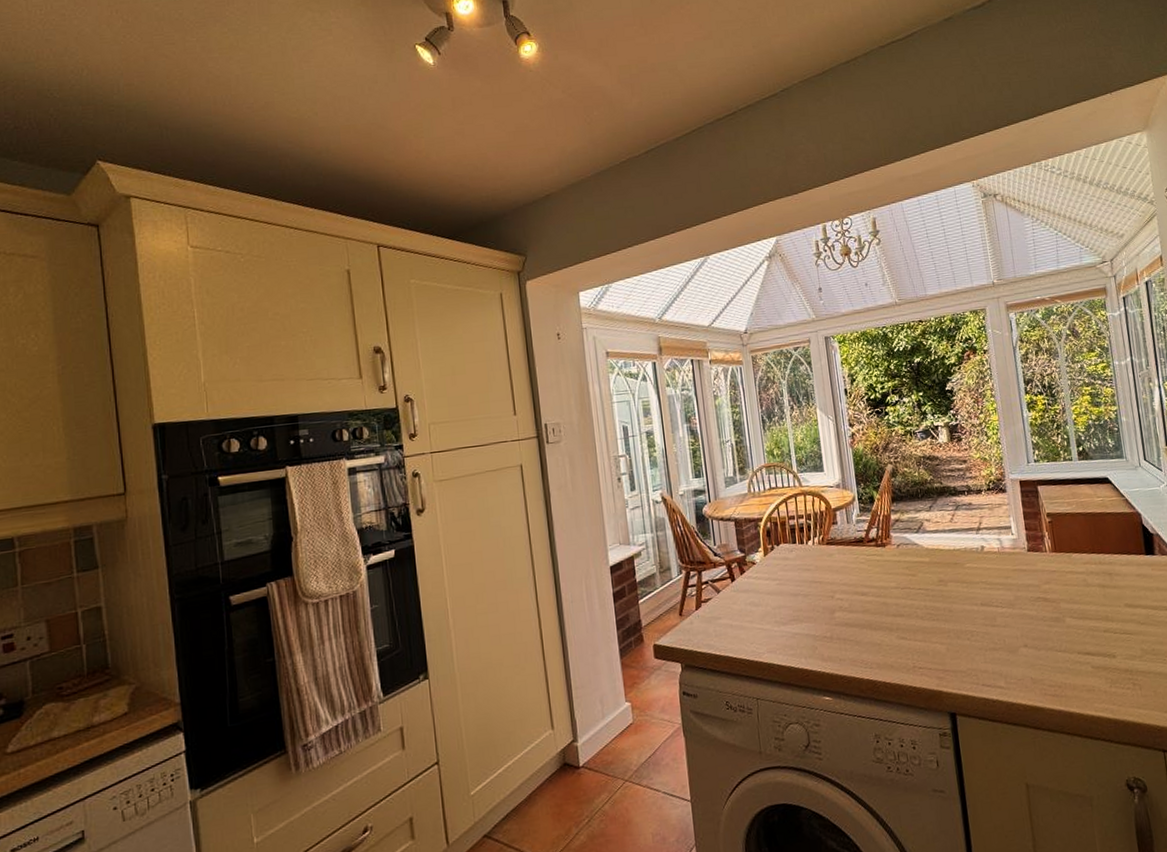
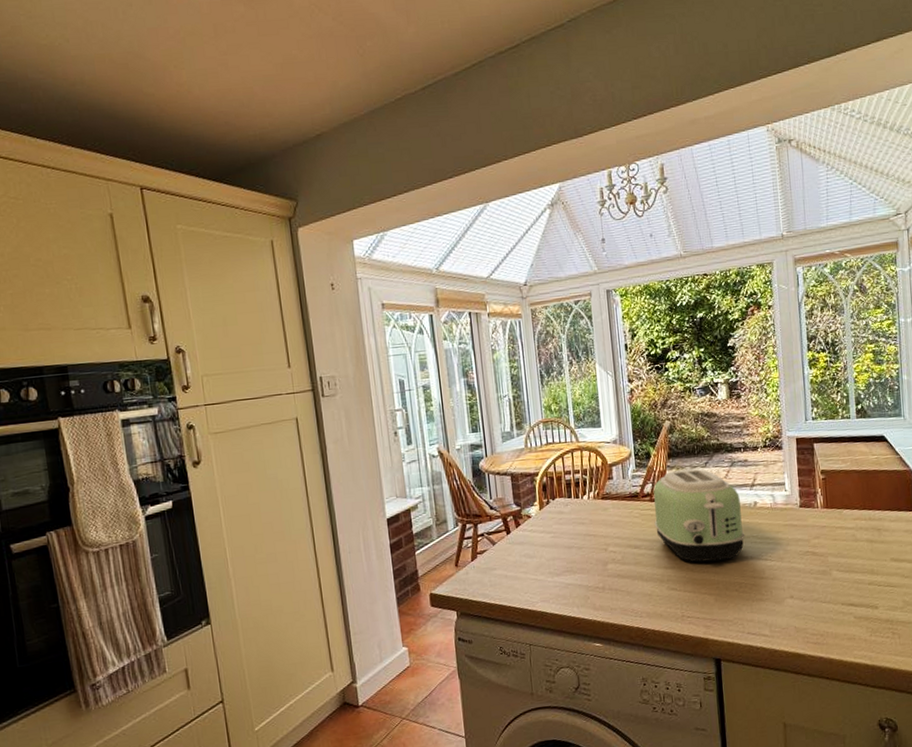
toaster: none [878,512,974,610] -> present [653,468,745,563]

